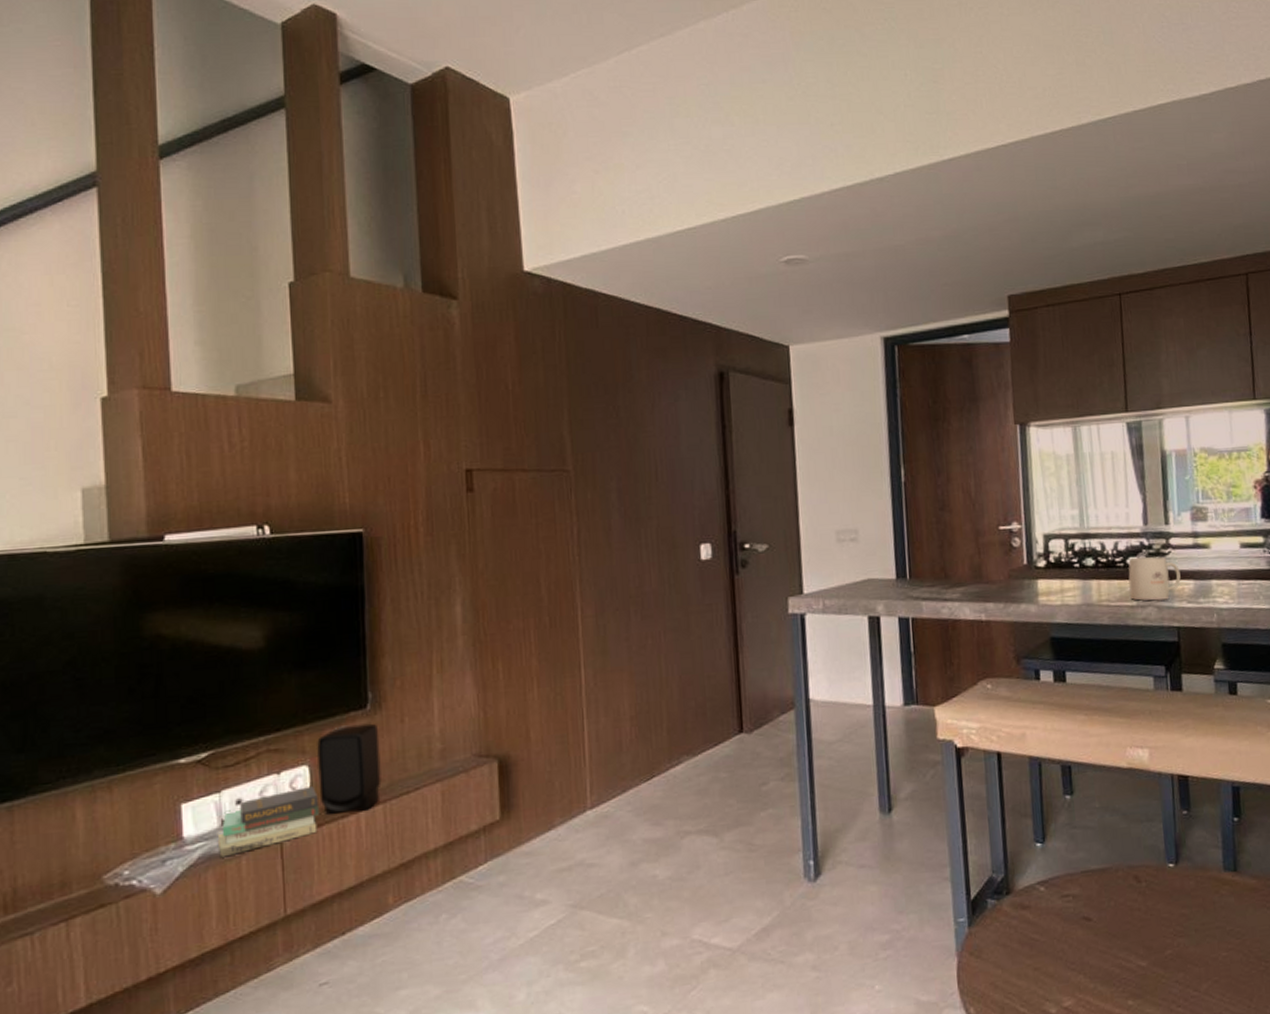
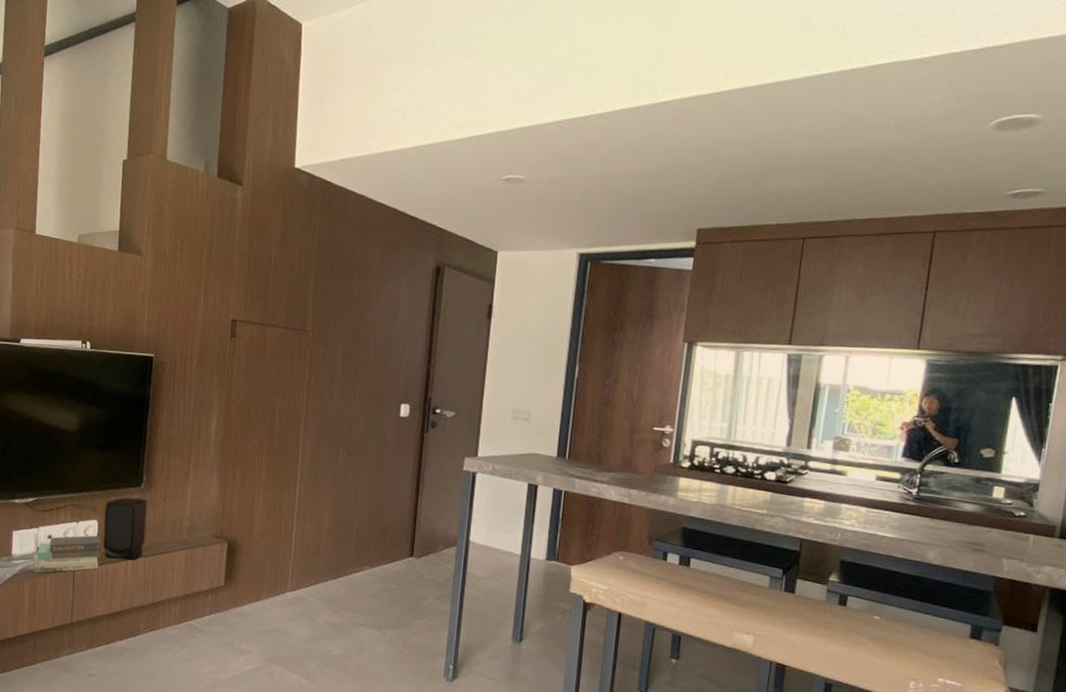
mug: present [1128,556,1181,601] -> none [762,472,813,514]

